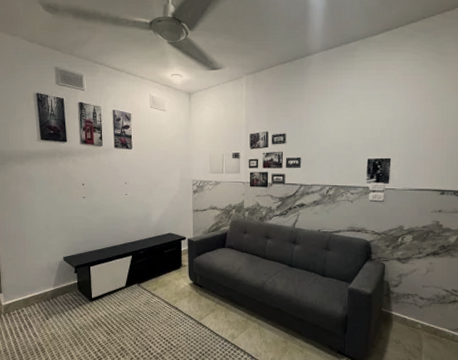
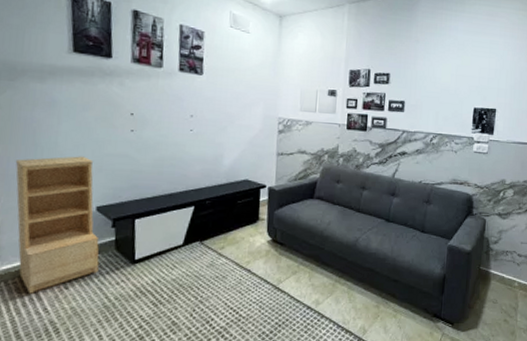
bookshelf: none [9,219,68,322] -> present [15,156,99,294]

